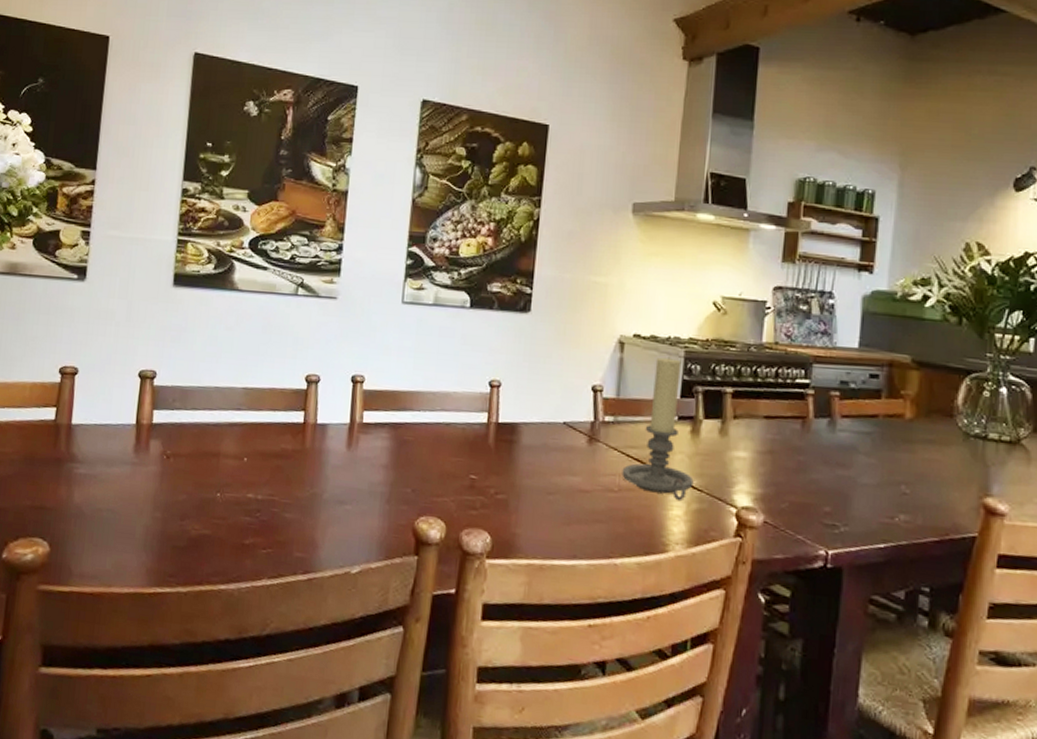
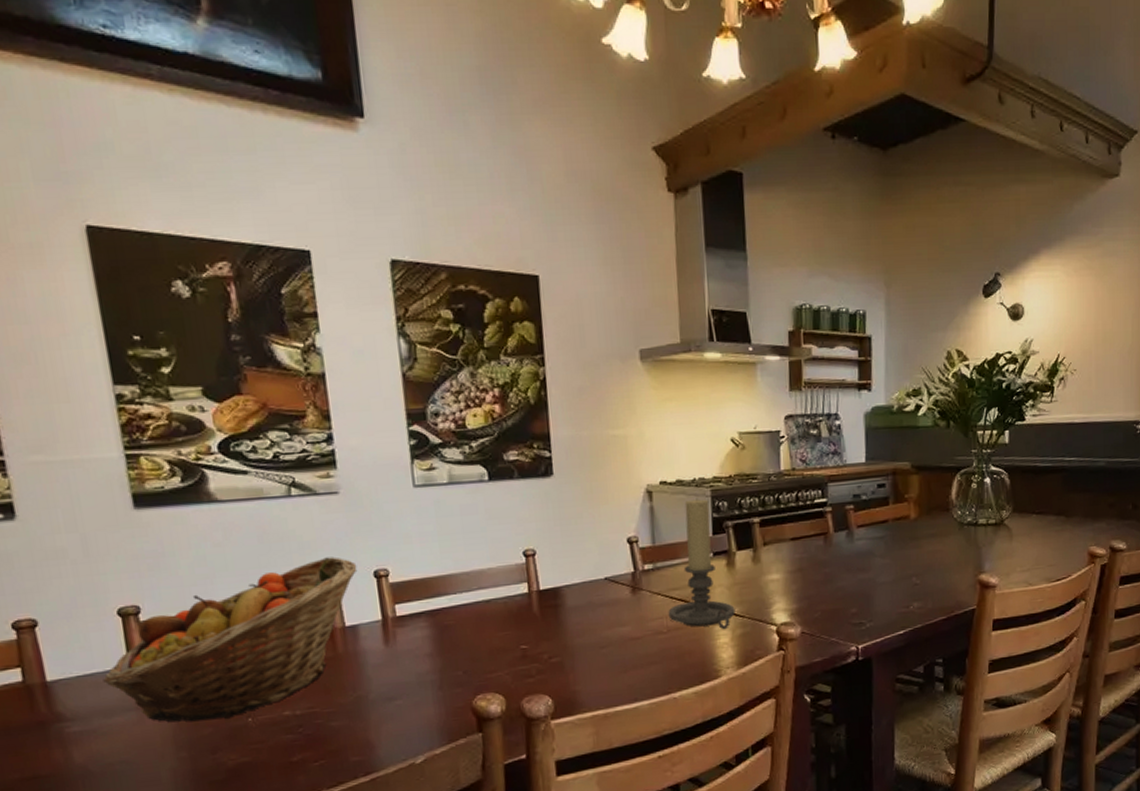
fruit basket: none [113,355,339,489] -> present [103,557,358,722]

